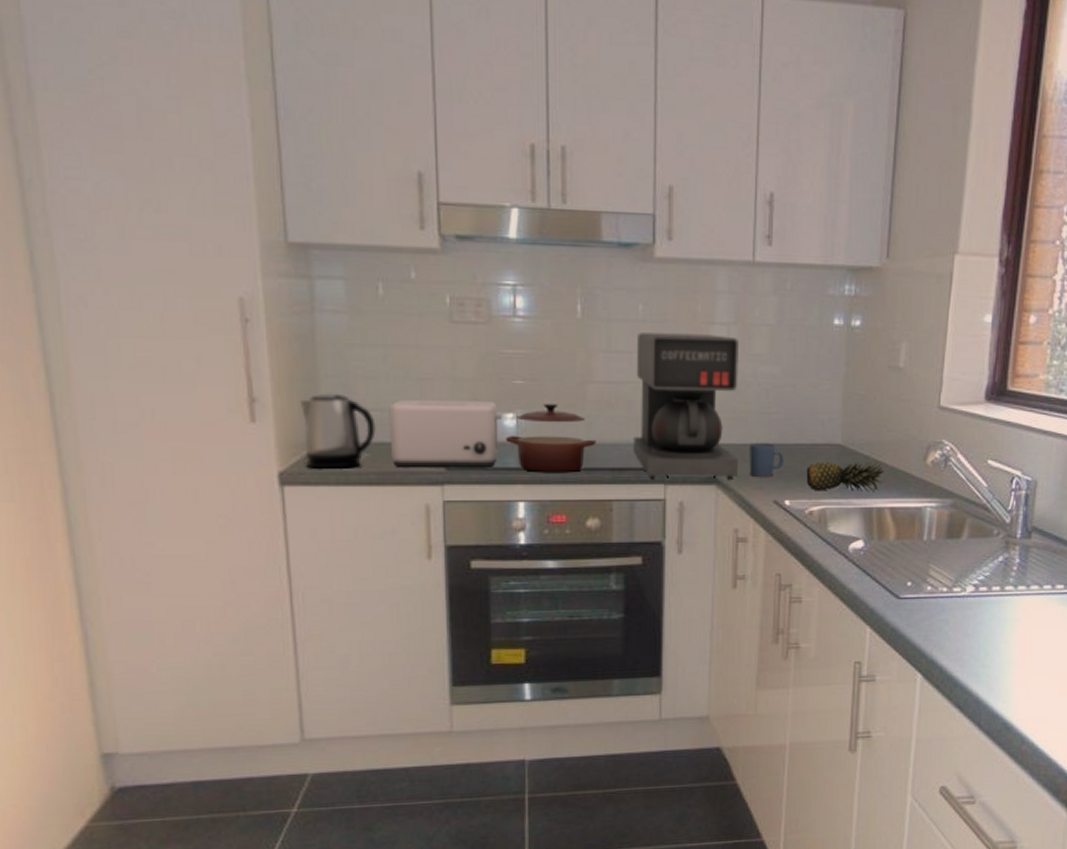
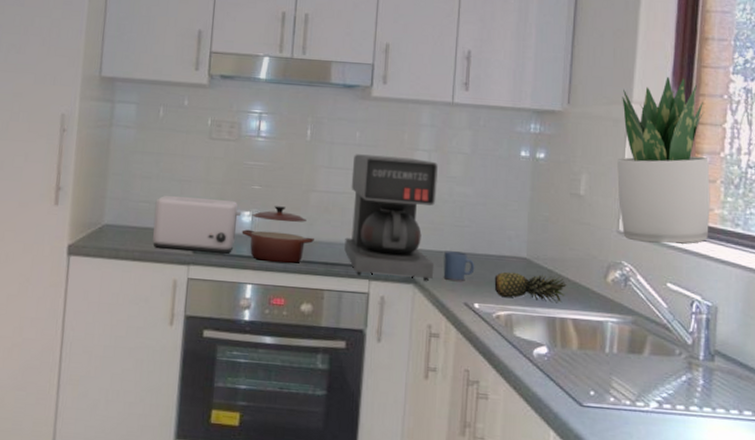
kettle: present [301,393,376,470] -> none [89,186,144,247]
planter: none [939,219,1037,417] -> present [617,76,710,244]

